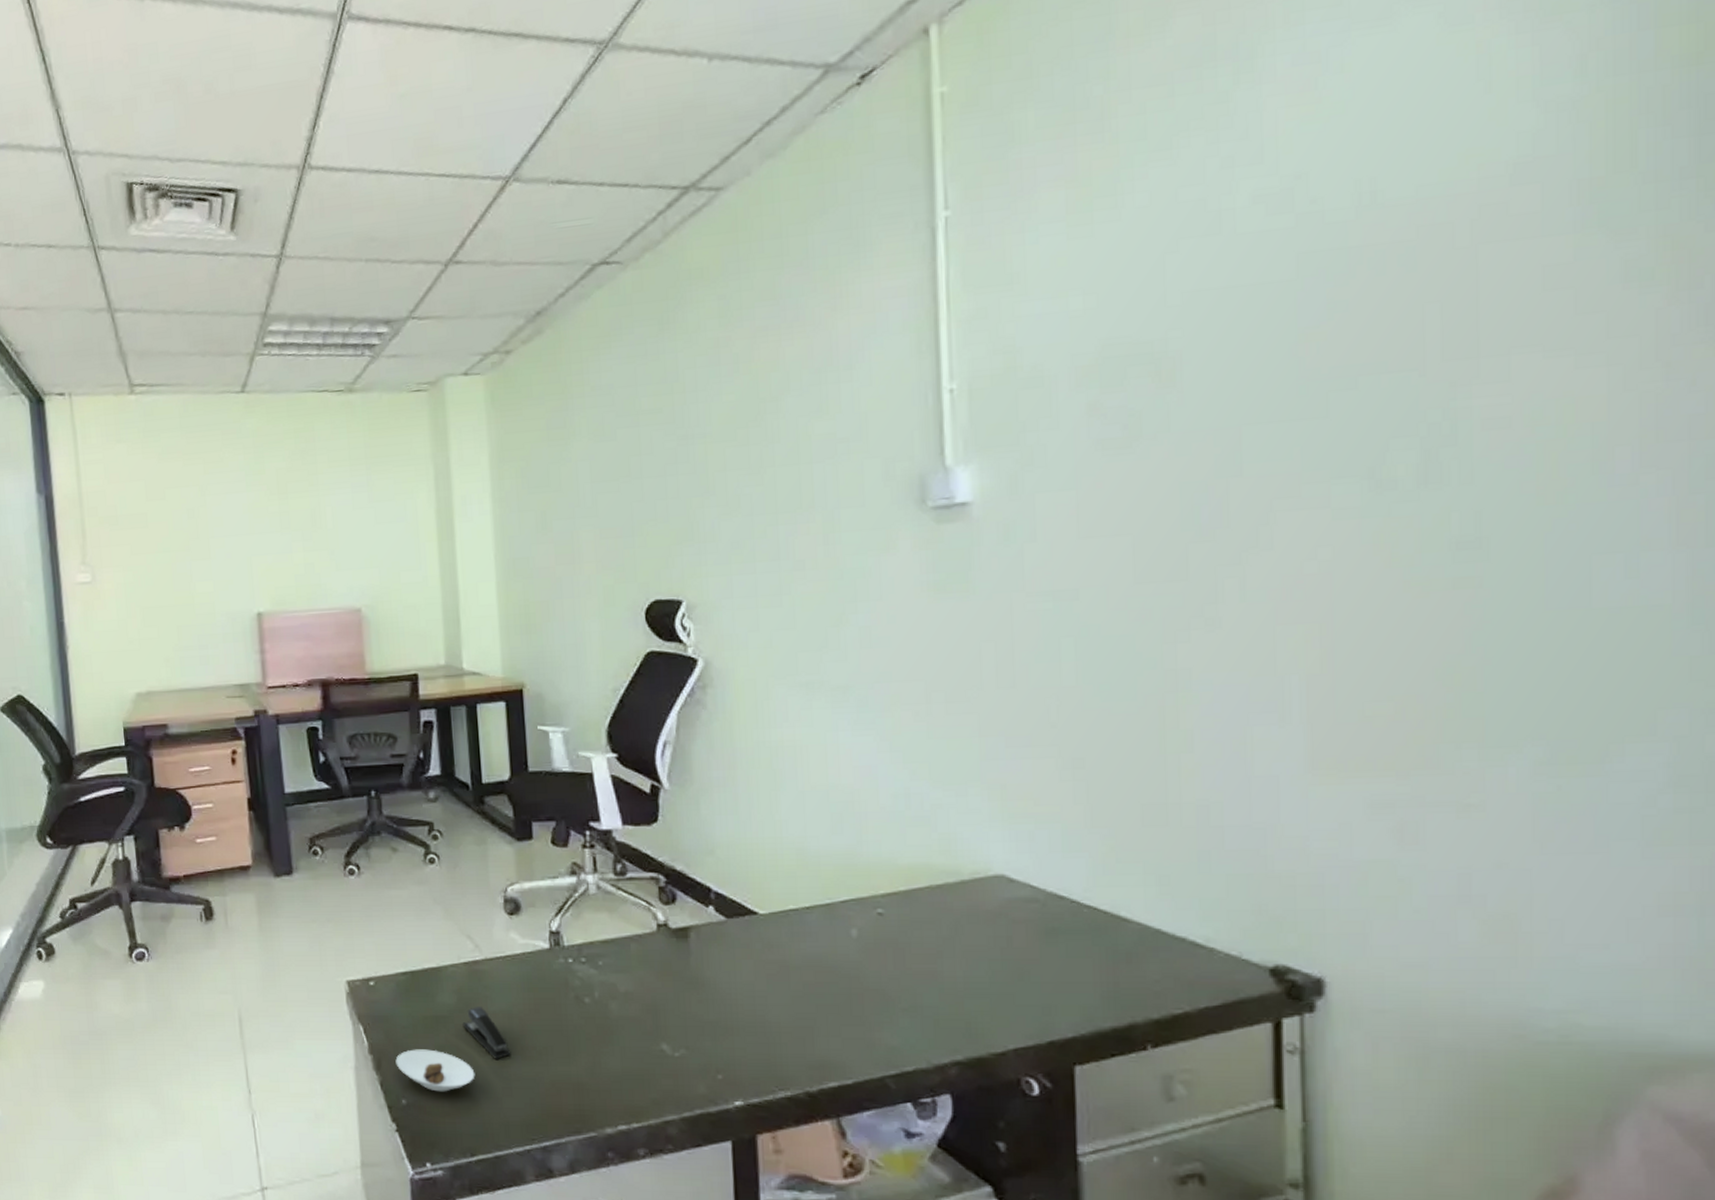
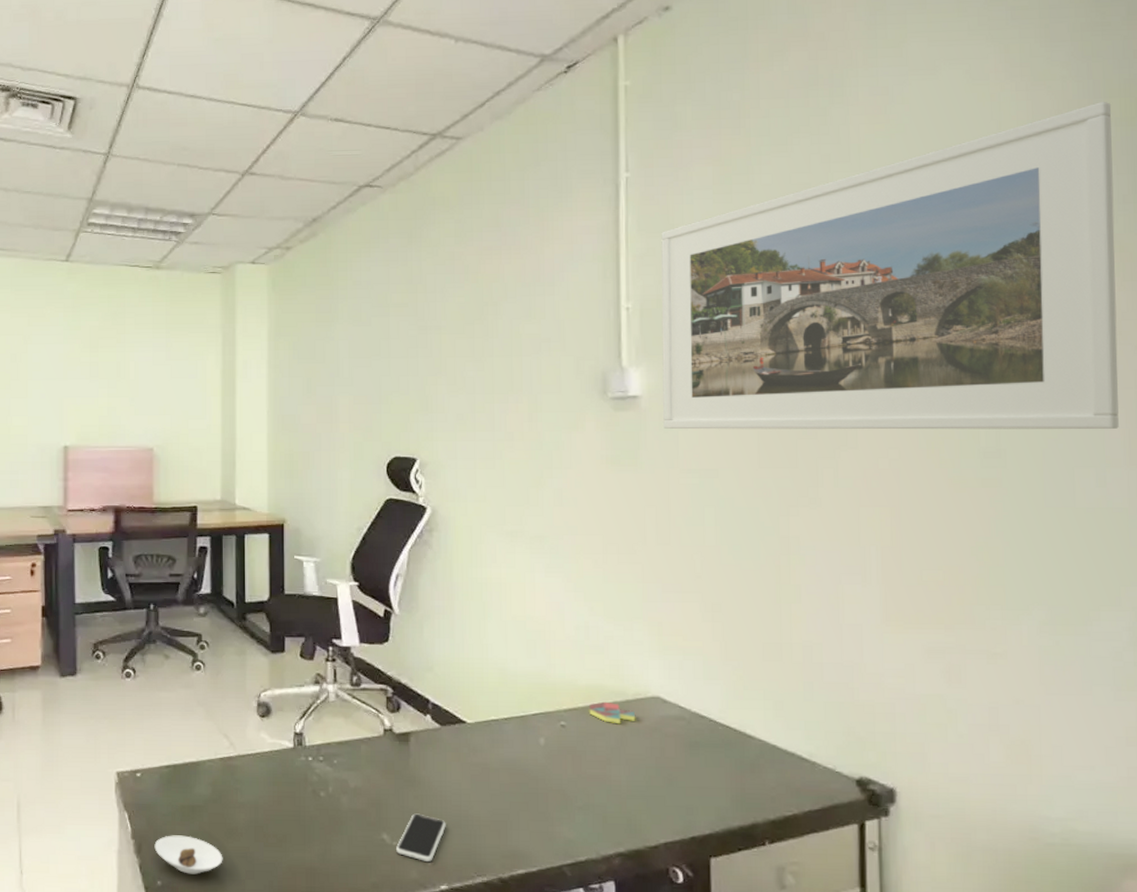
stapler: present [462,1005,511,1059] -> none [215,797,255,845]
smartphone: none [679,1020,738,1074] -> present [396,813,446,862]
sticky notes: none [912,883,974,910] -> present [588,701,636,725]
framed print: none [995,34,1666,542] -> present [661,102,1119,430]

